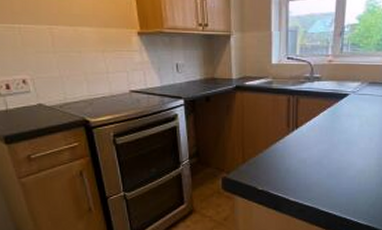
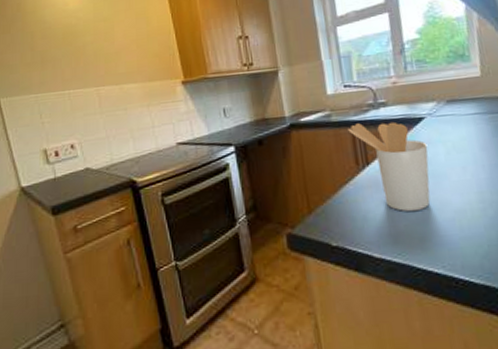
utensil holder: none [285,93,347,169] -> present [348,121,431,212]

